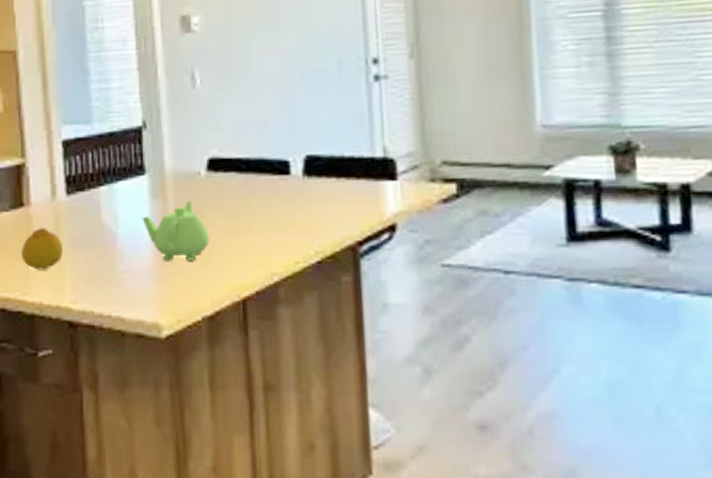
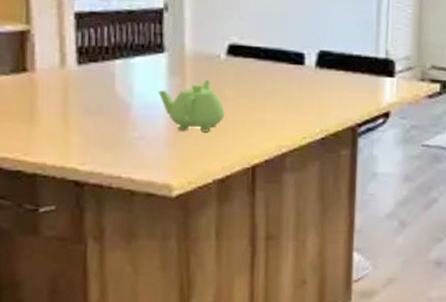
fruit: present [21,228,63,270] -> none [23,93,71,133]

